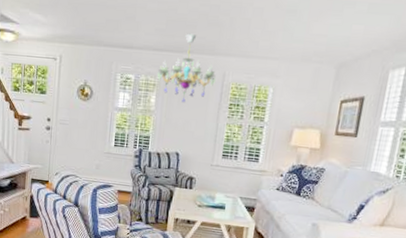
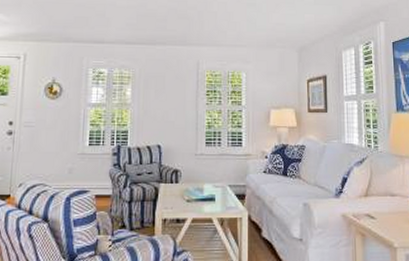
chandelier: present [157,33,216,103] -> none [131,26,190,93]

